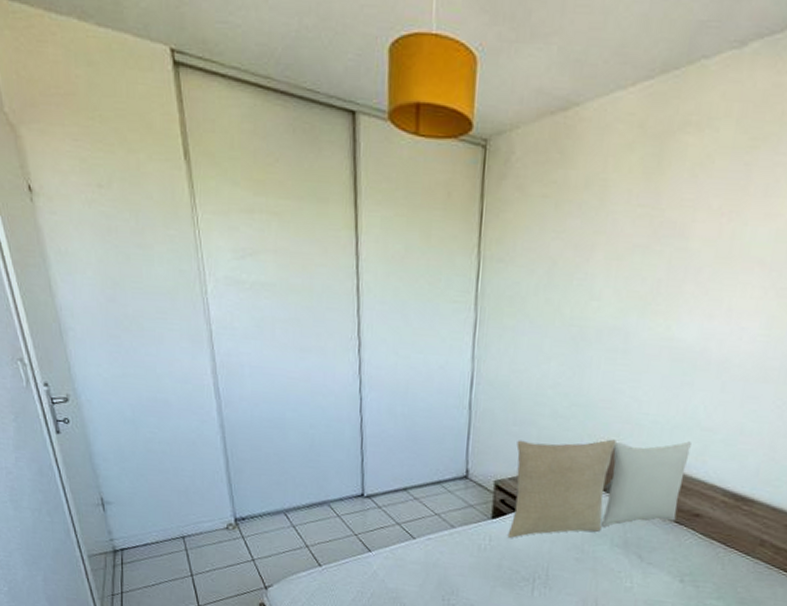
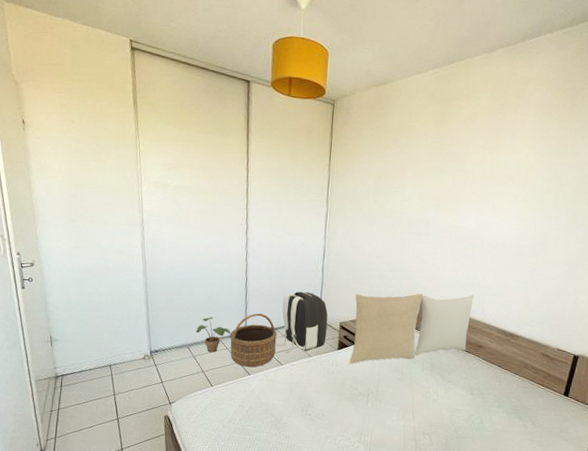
potted plant: none [294,472,343,522] -> present [196,316,231,353]
basket: none [341,467,406,542] -> present [229,313,277,368]
backpack: none [405,436,478,524] -> present [276,291,328,354]

